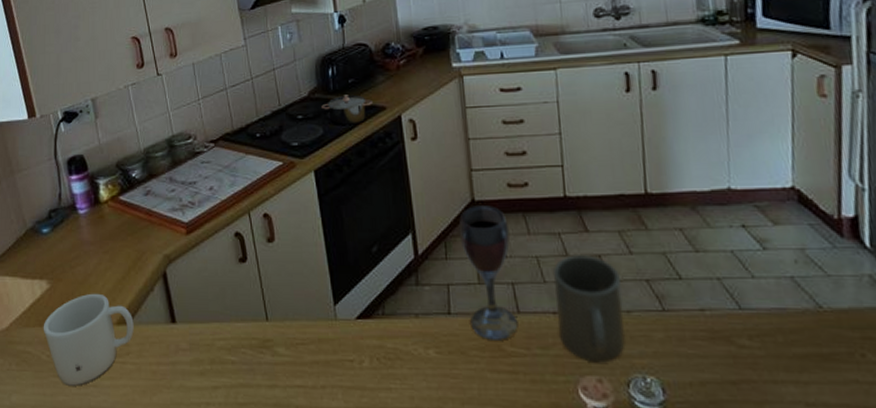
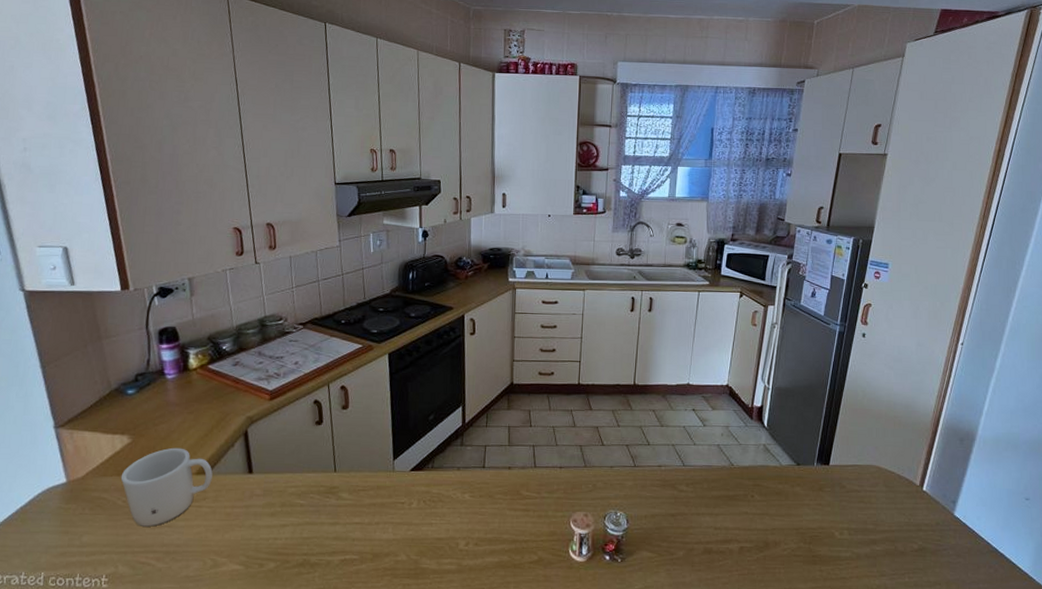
cooking pot: present [321,94,372,127] -> none [400,295,443,320]
cup: present [458,206,519,341] -> none [498,387,536,487]
cup: present [552,255,626,363] -> none [561,426,610,503]

